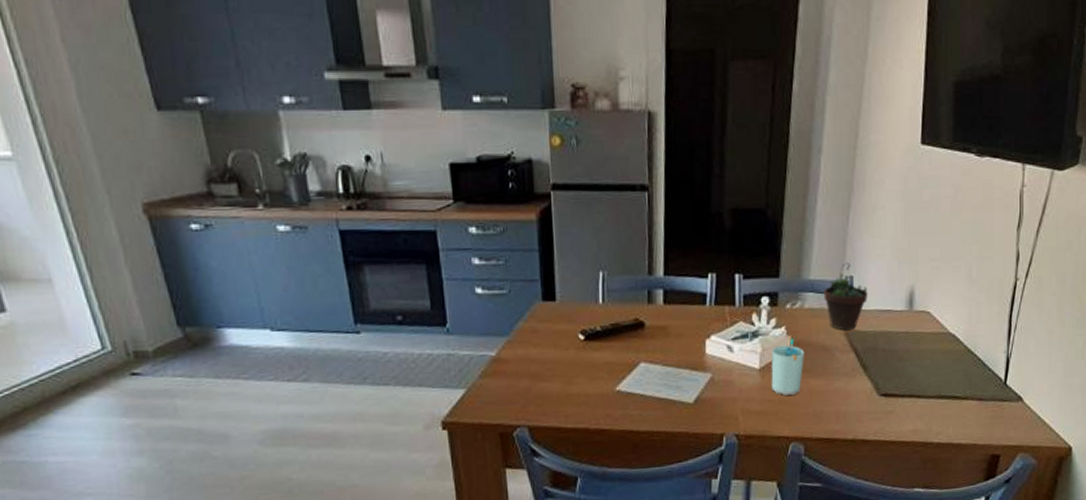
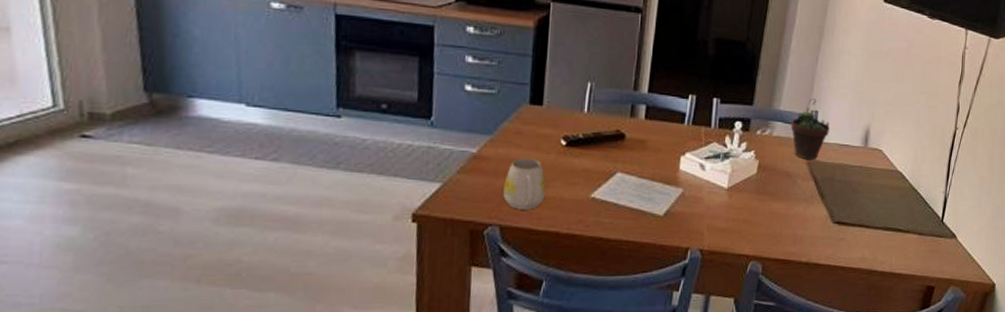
mug: none [527,356,570,409] -> present [503,158,547,210]
cup: present [771,339,805,396] -> none [737,163,770,217]

